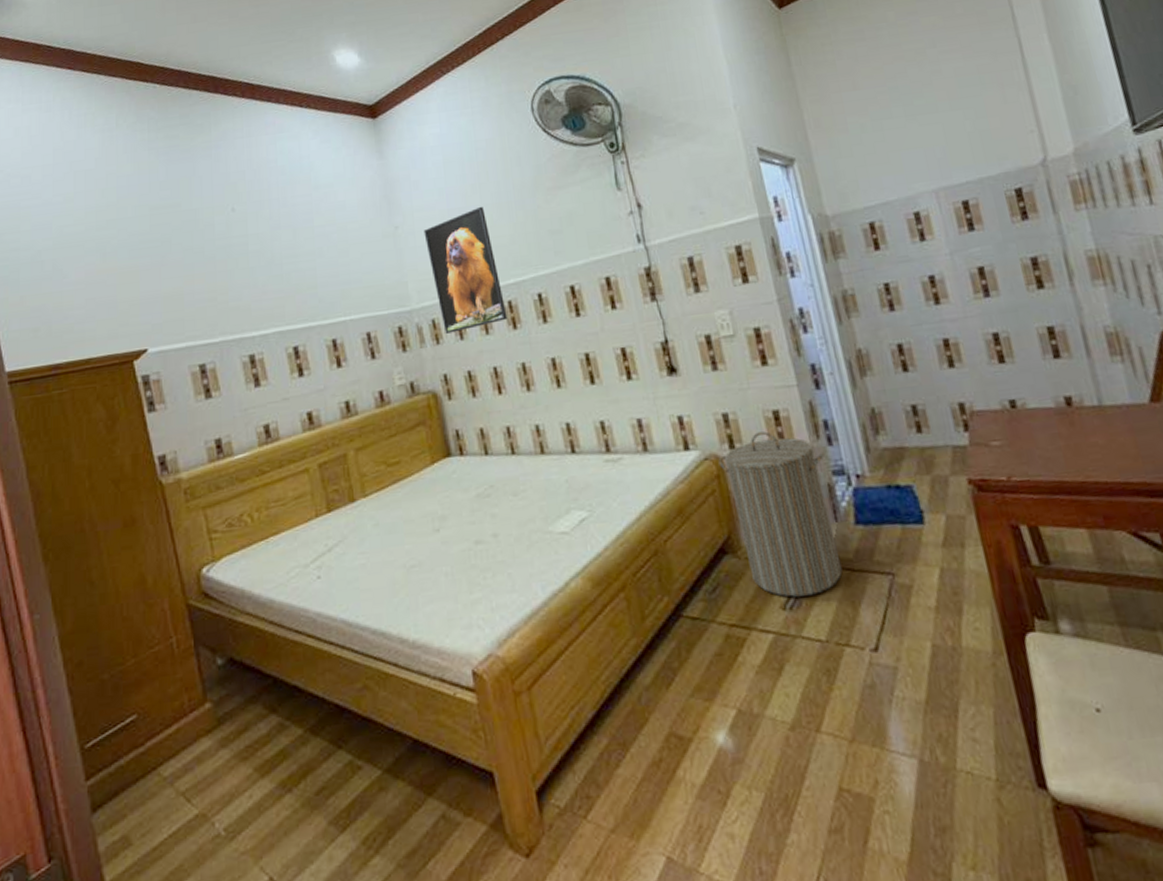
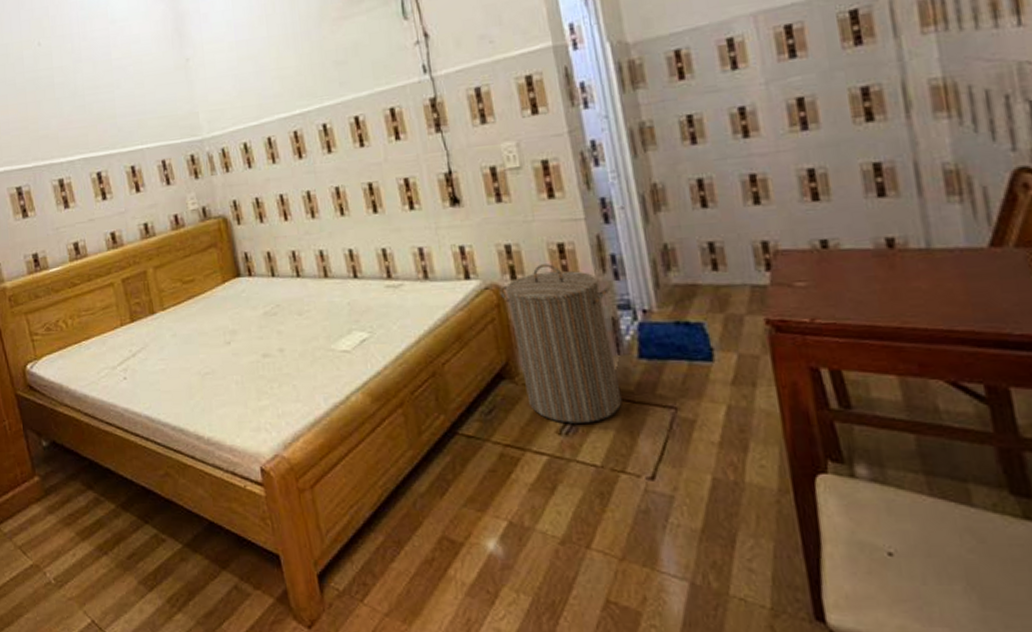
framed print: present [423,206,508,334] -> none [213,37,293,162]

